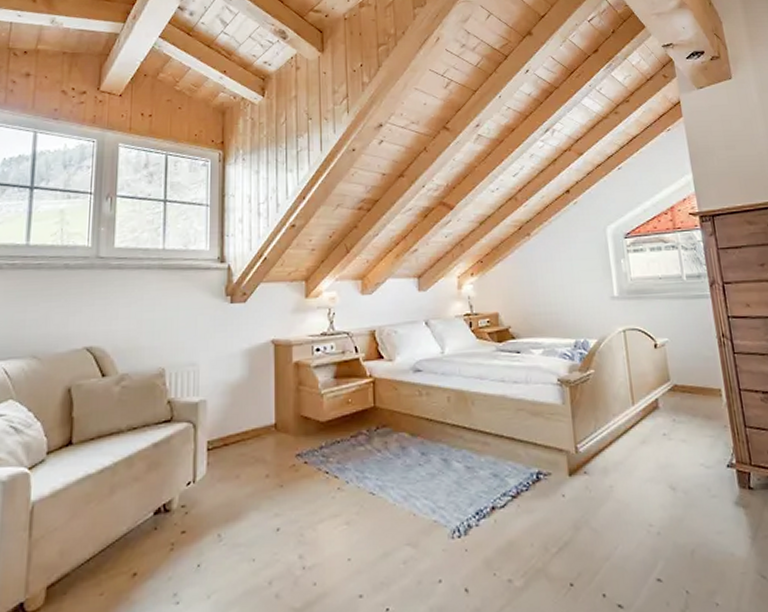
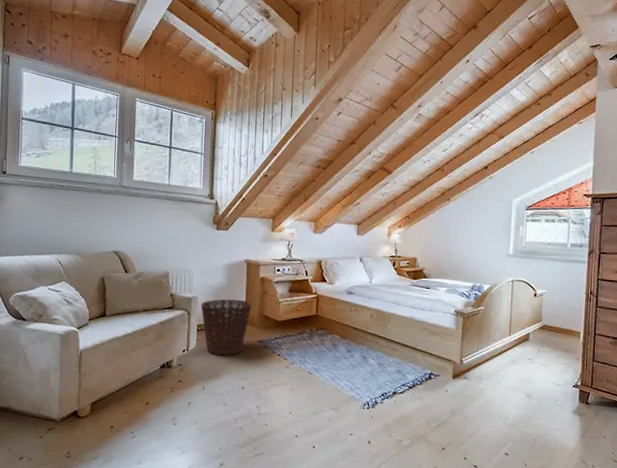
basket: none [211,397,284,484] -> present [200,299,252,355]

